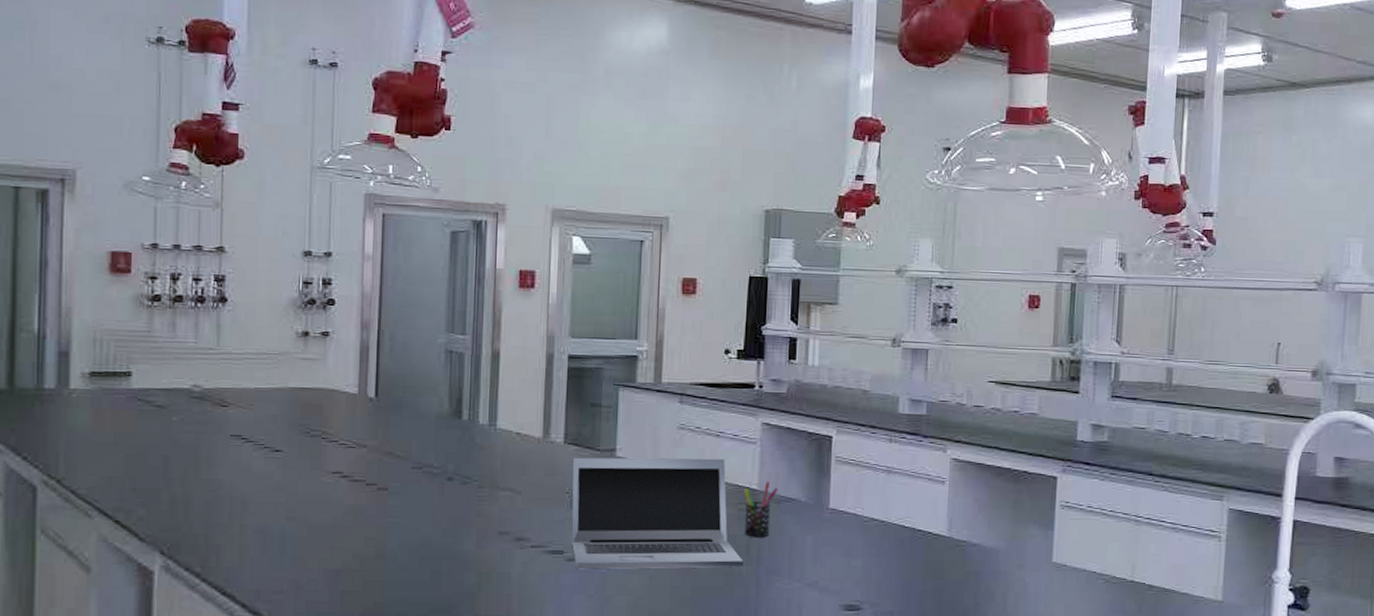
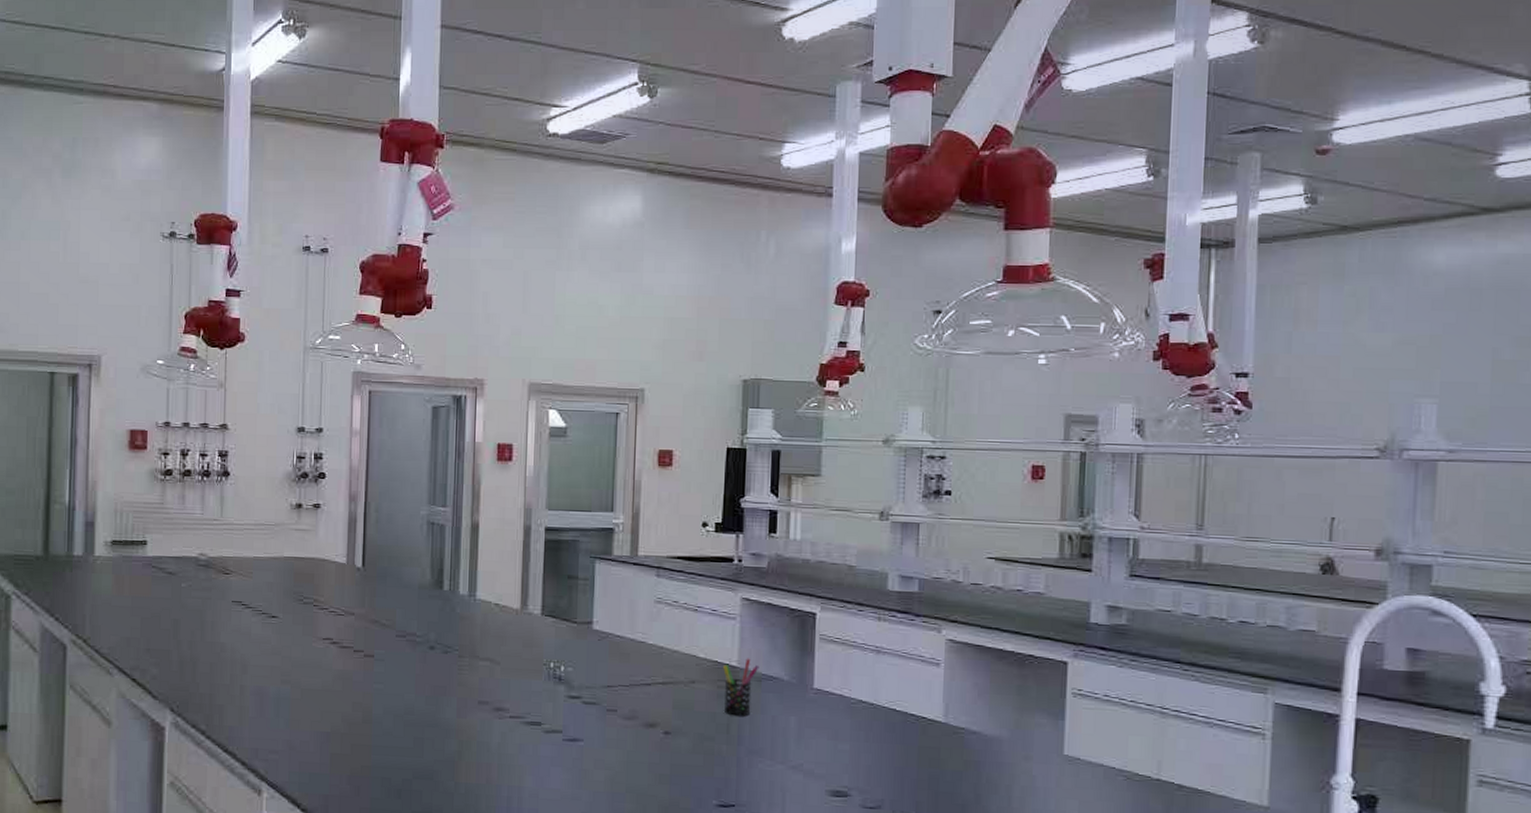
laptop: present [571,457,743,570] -> none [548,629,723,746]

